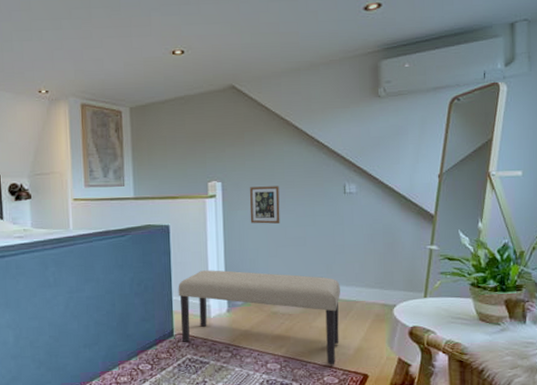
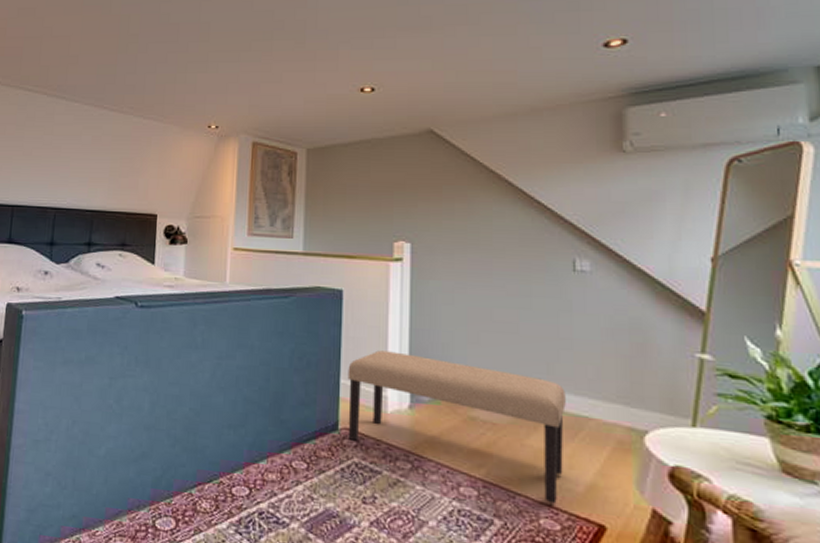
picture frame: present [249,186,280,224] -> none [445,252,485,301]

